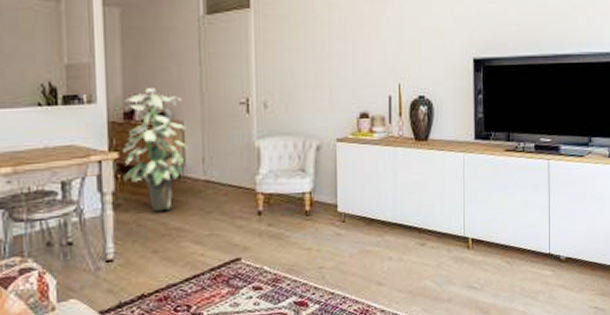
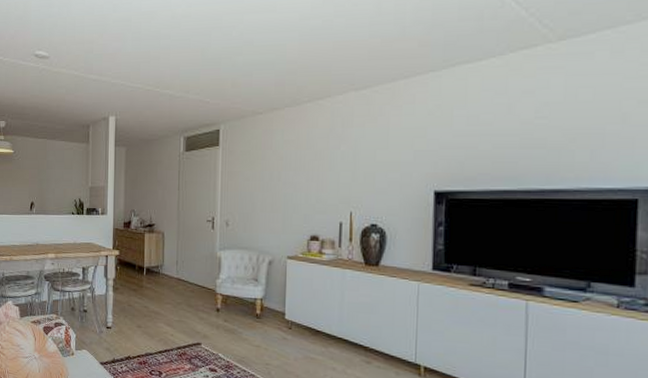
indoor plant: present [123,88,188,212] -> none [121,206,167,298]

